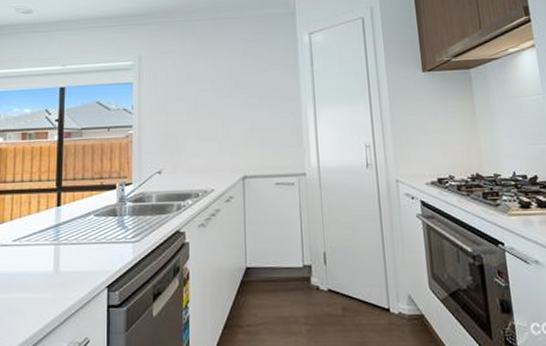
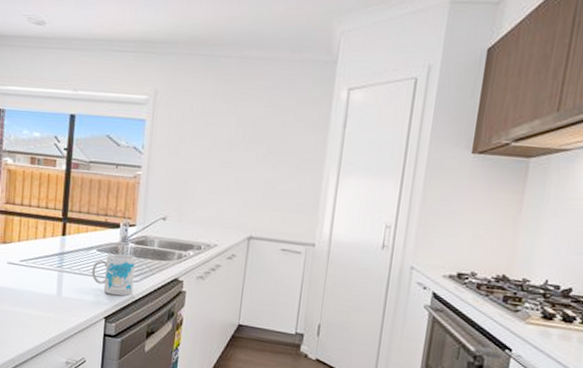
mug: none [91,214,135,260] -> present [92,253,136,296]

